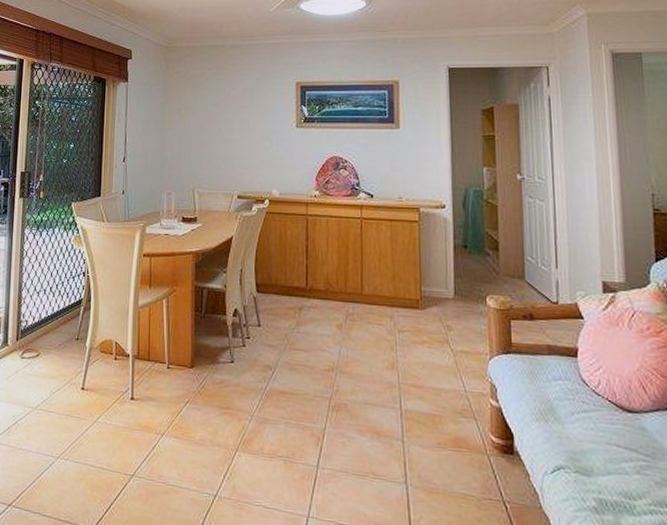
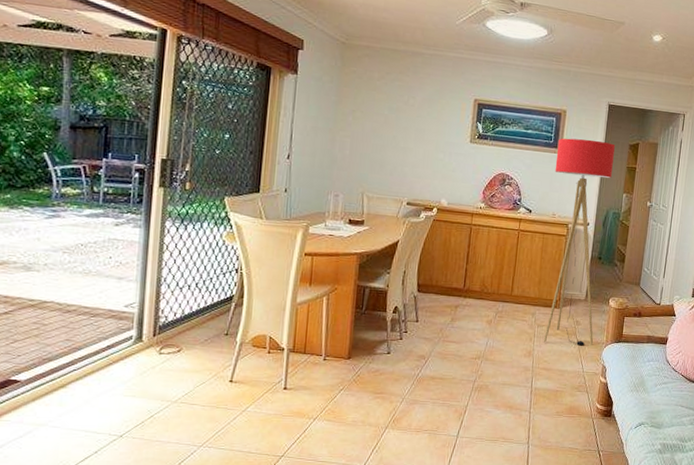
floor lamp: none [393,109,474,357] -> present [543,138,615,346]

